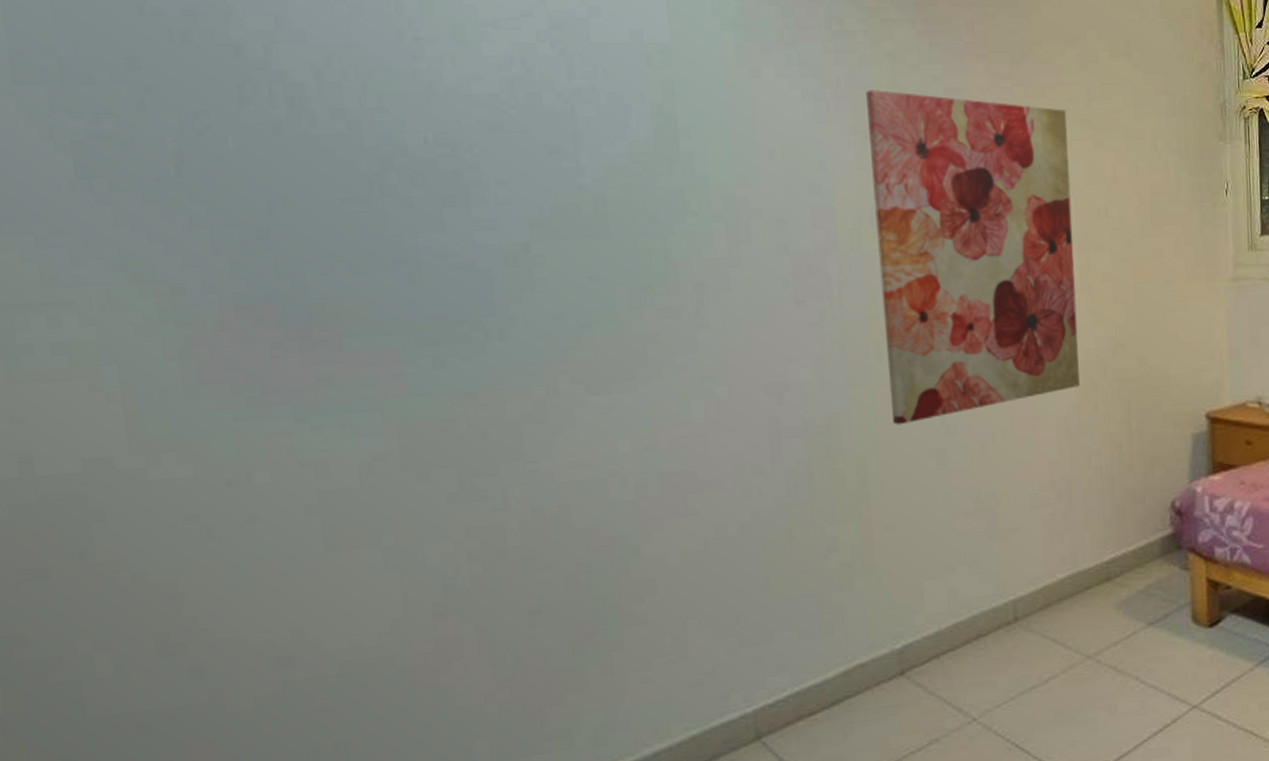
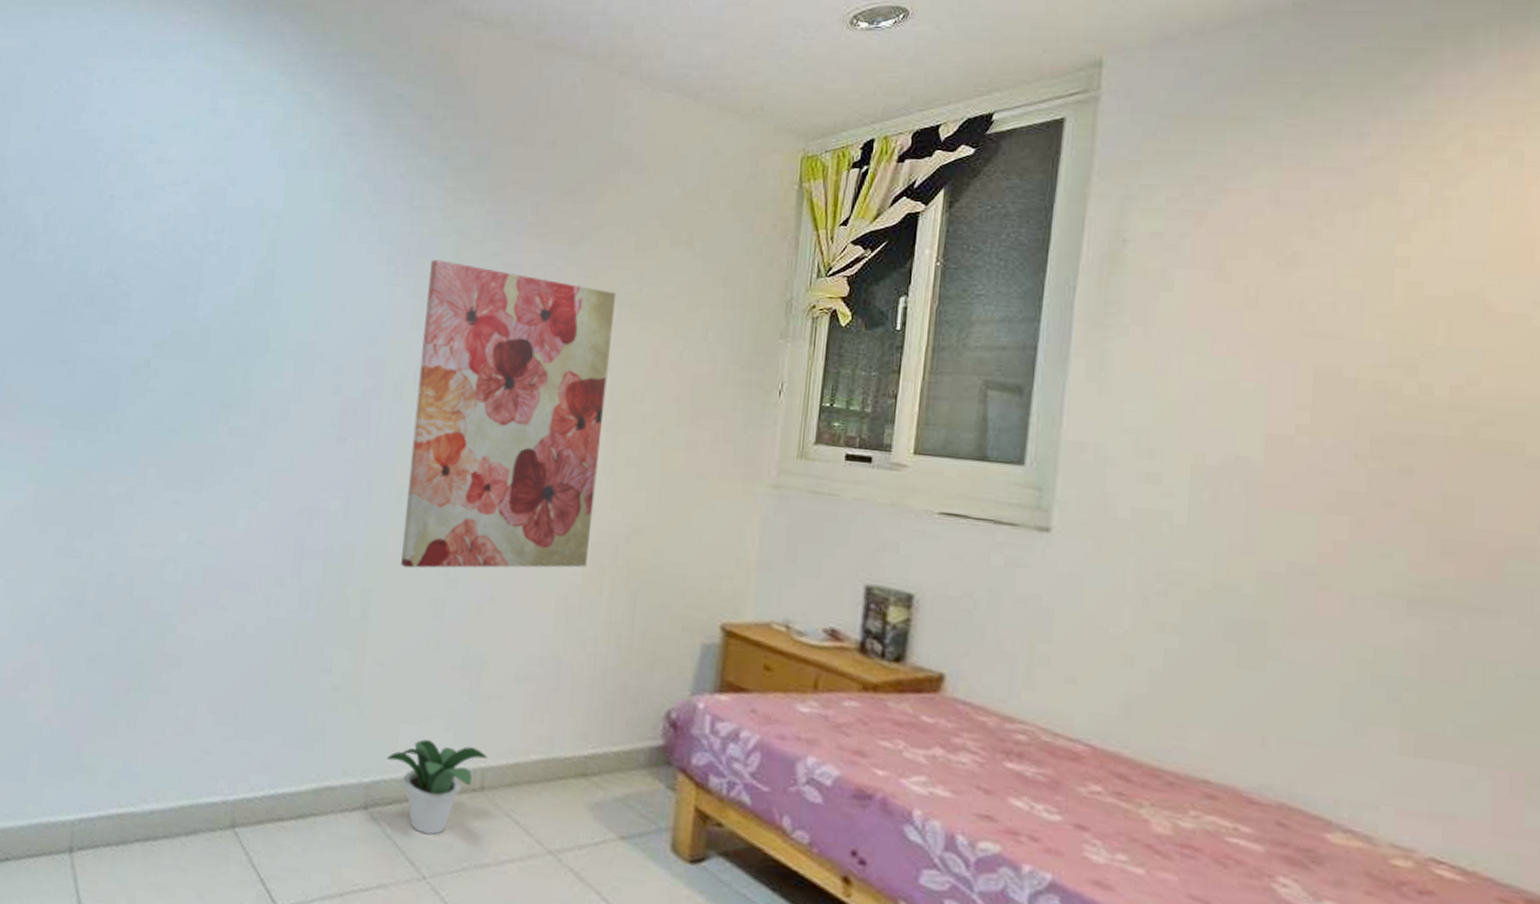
potted plant: none [914,583,1016,680] -> present [386,739,488,835]

